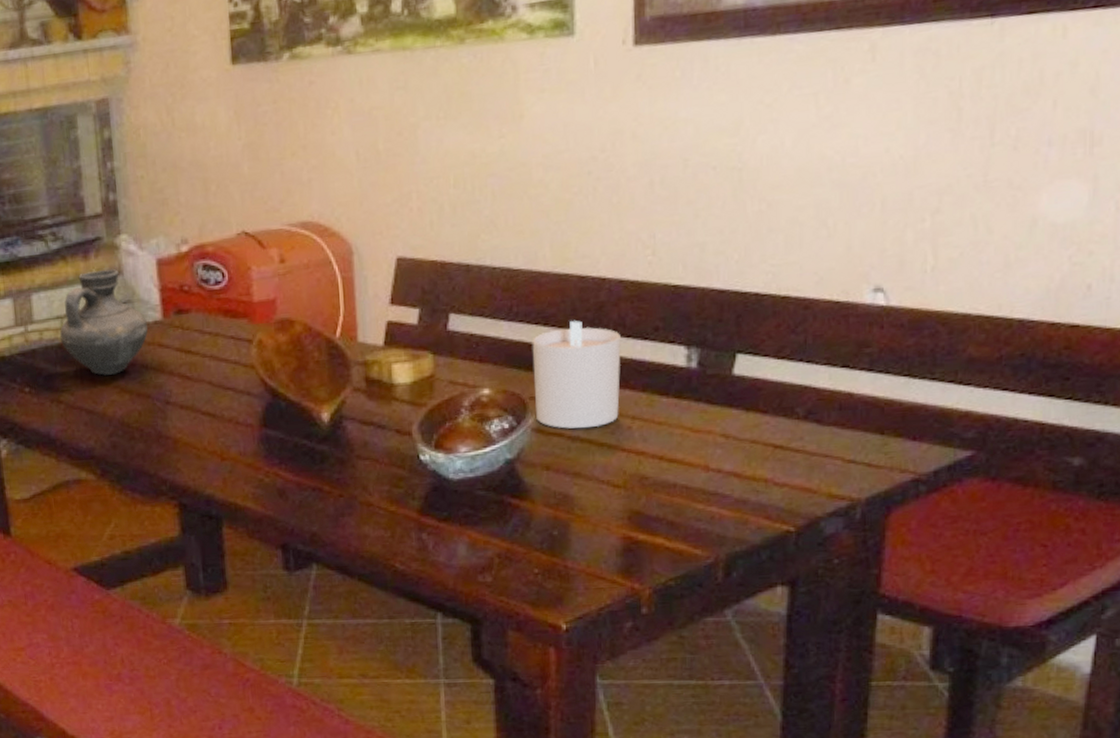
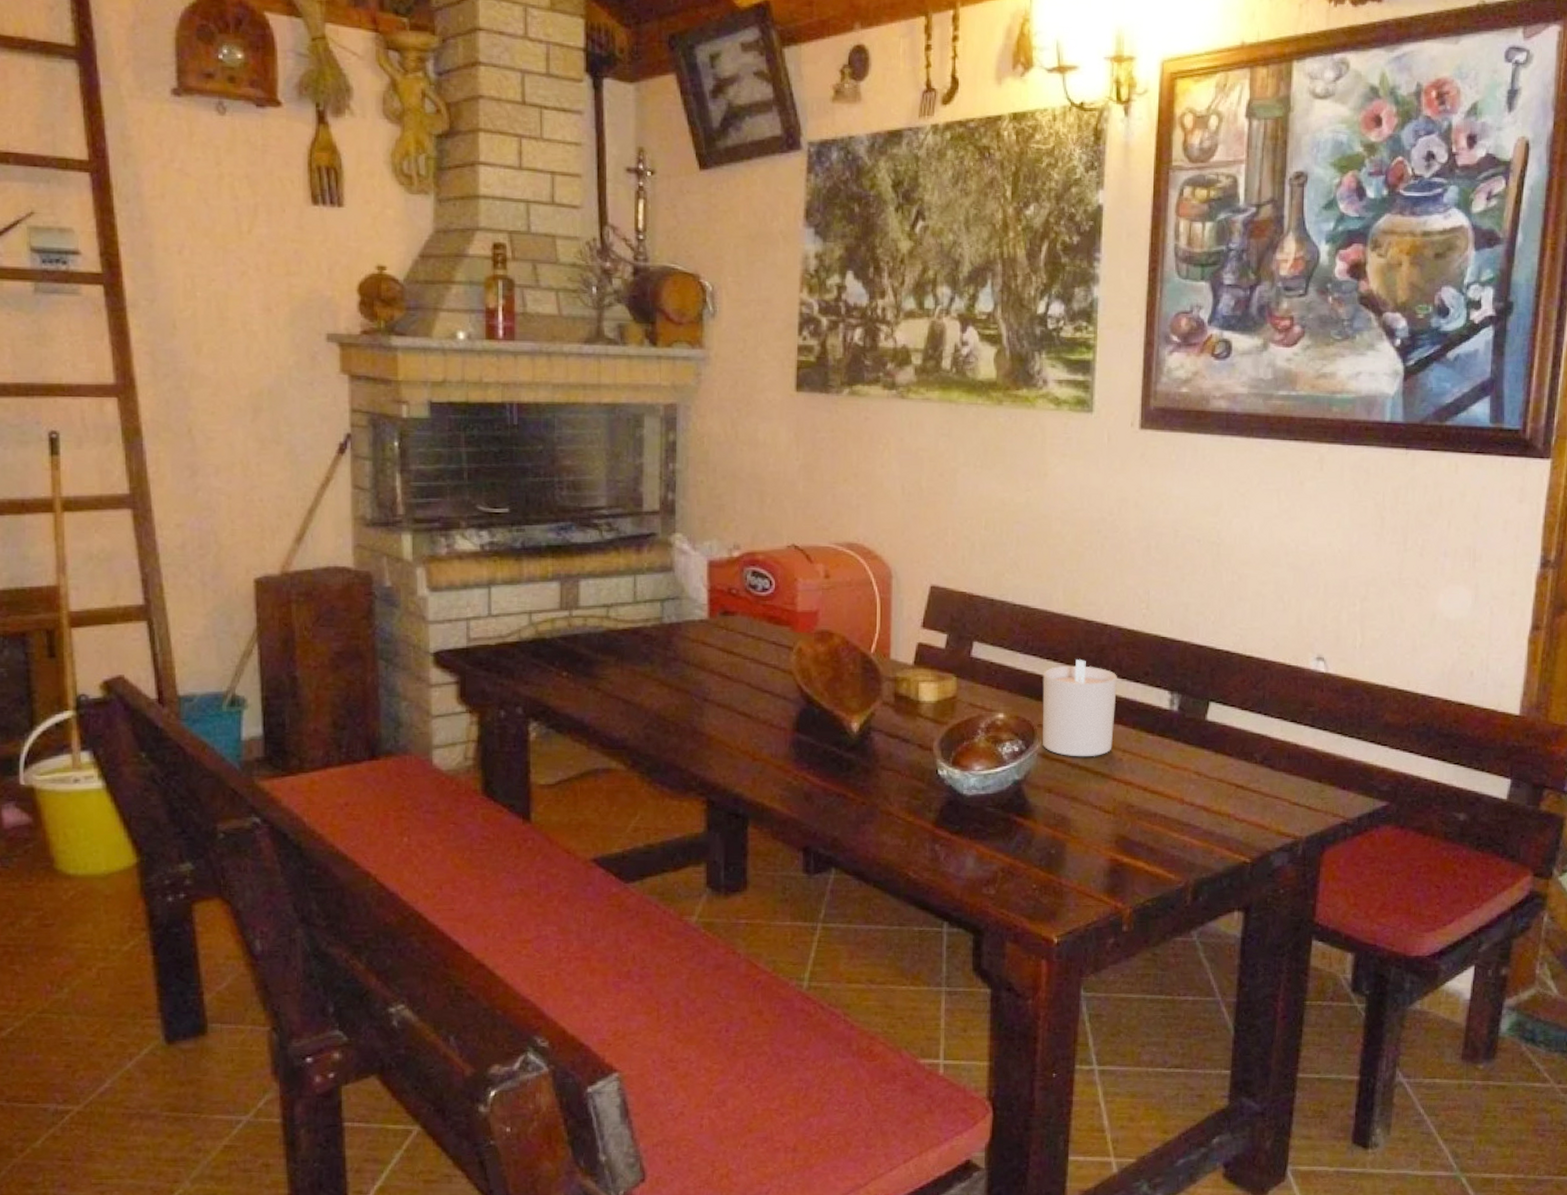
ceramic pitcher: present [59,269,148,376] -> none [604,565,693,667]

